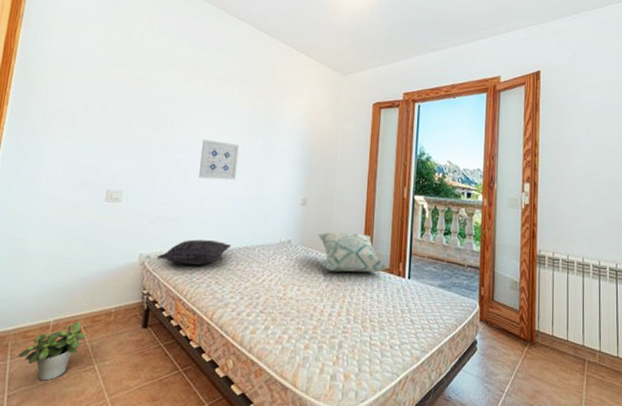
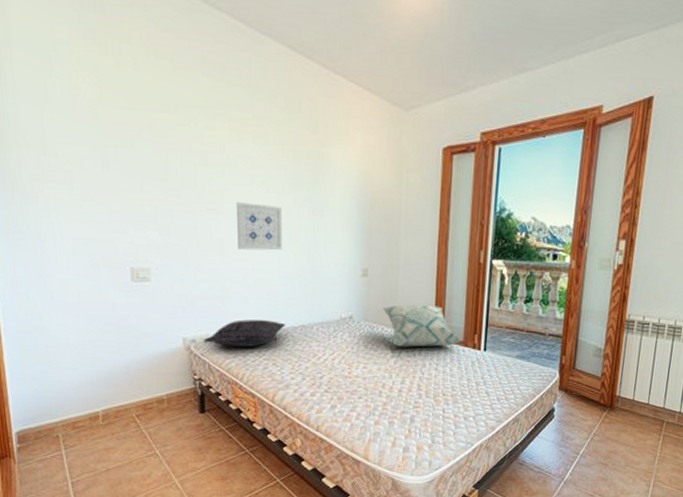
potted plant: present [18,322,86,381] -> none [72,411,140,467]

